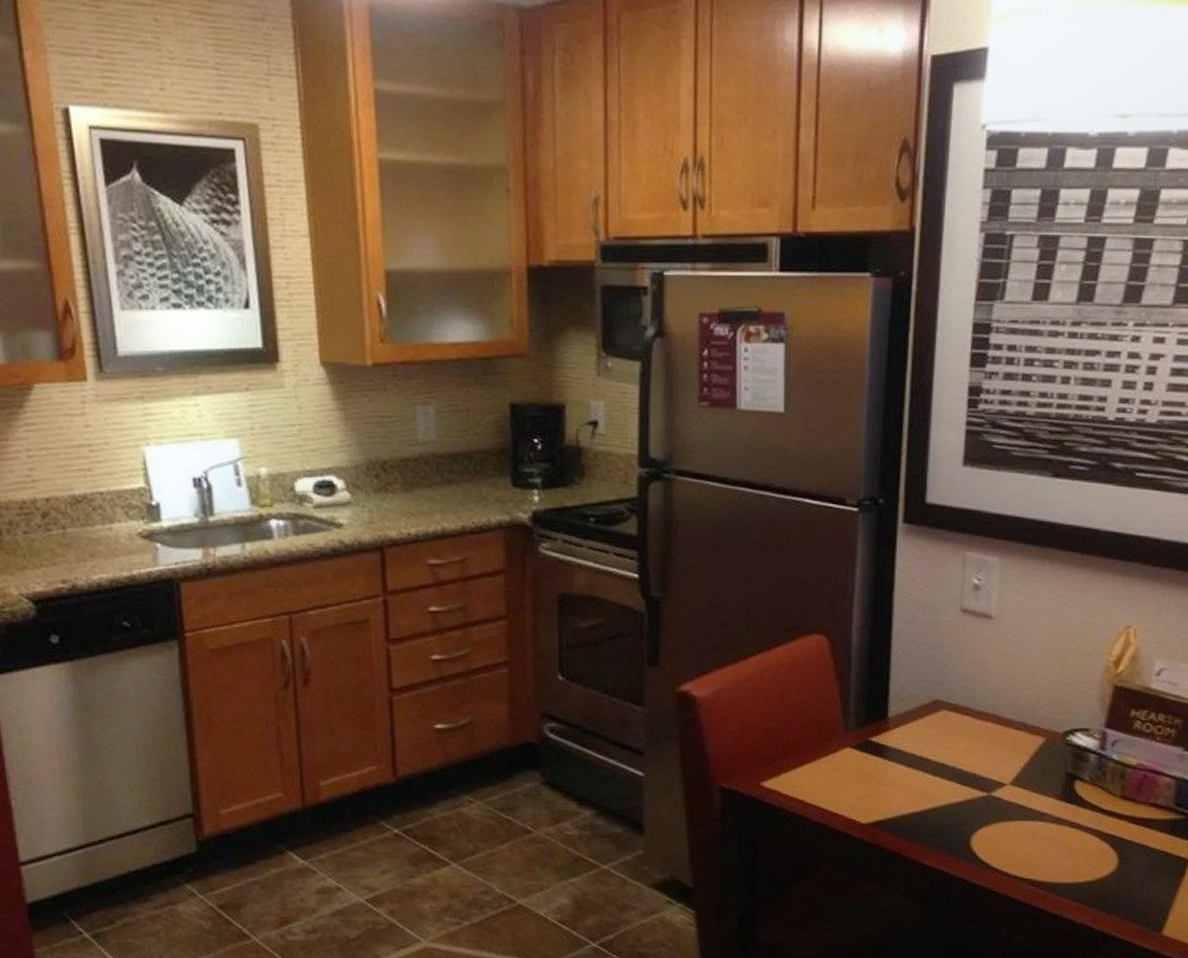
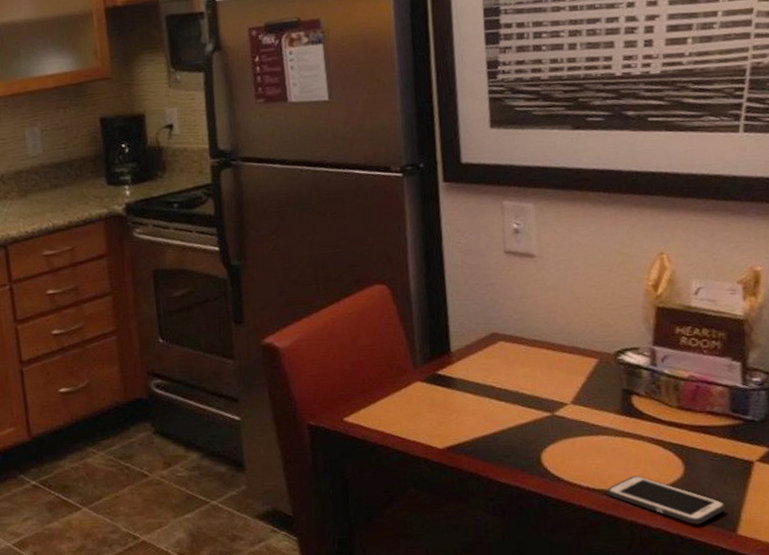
cell phone: none [1035,867,1155,922] -> present [607,475,726,525]

